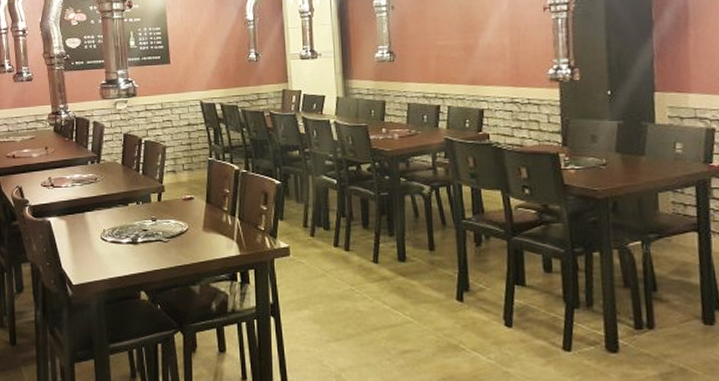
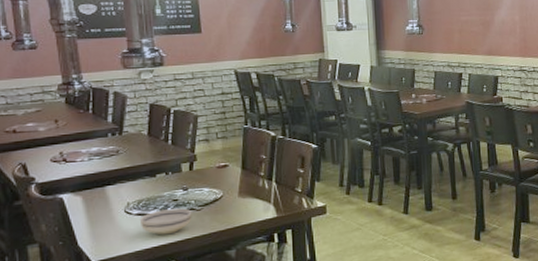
bowl: none [113,239,160,264] -> present [139,208,192,236]

